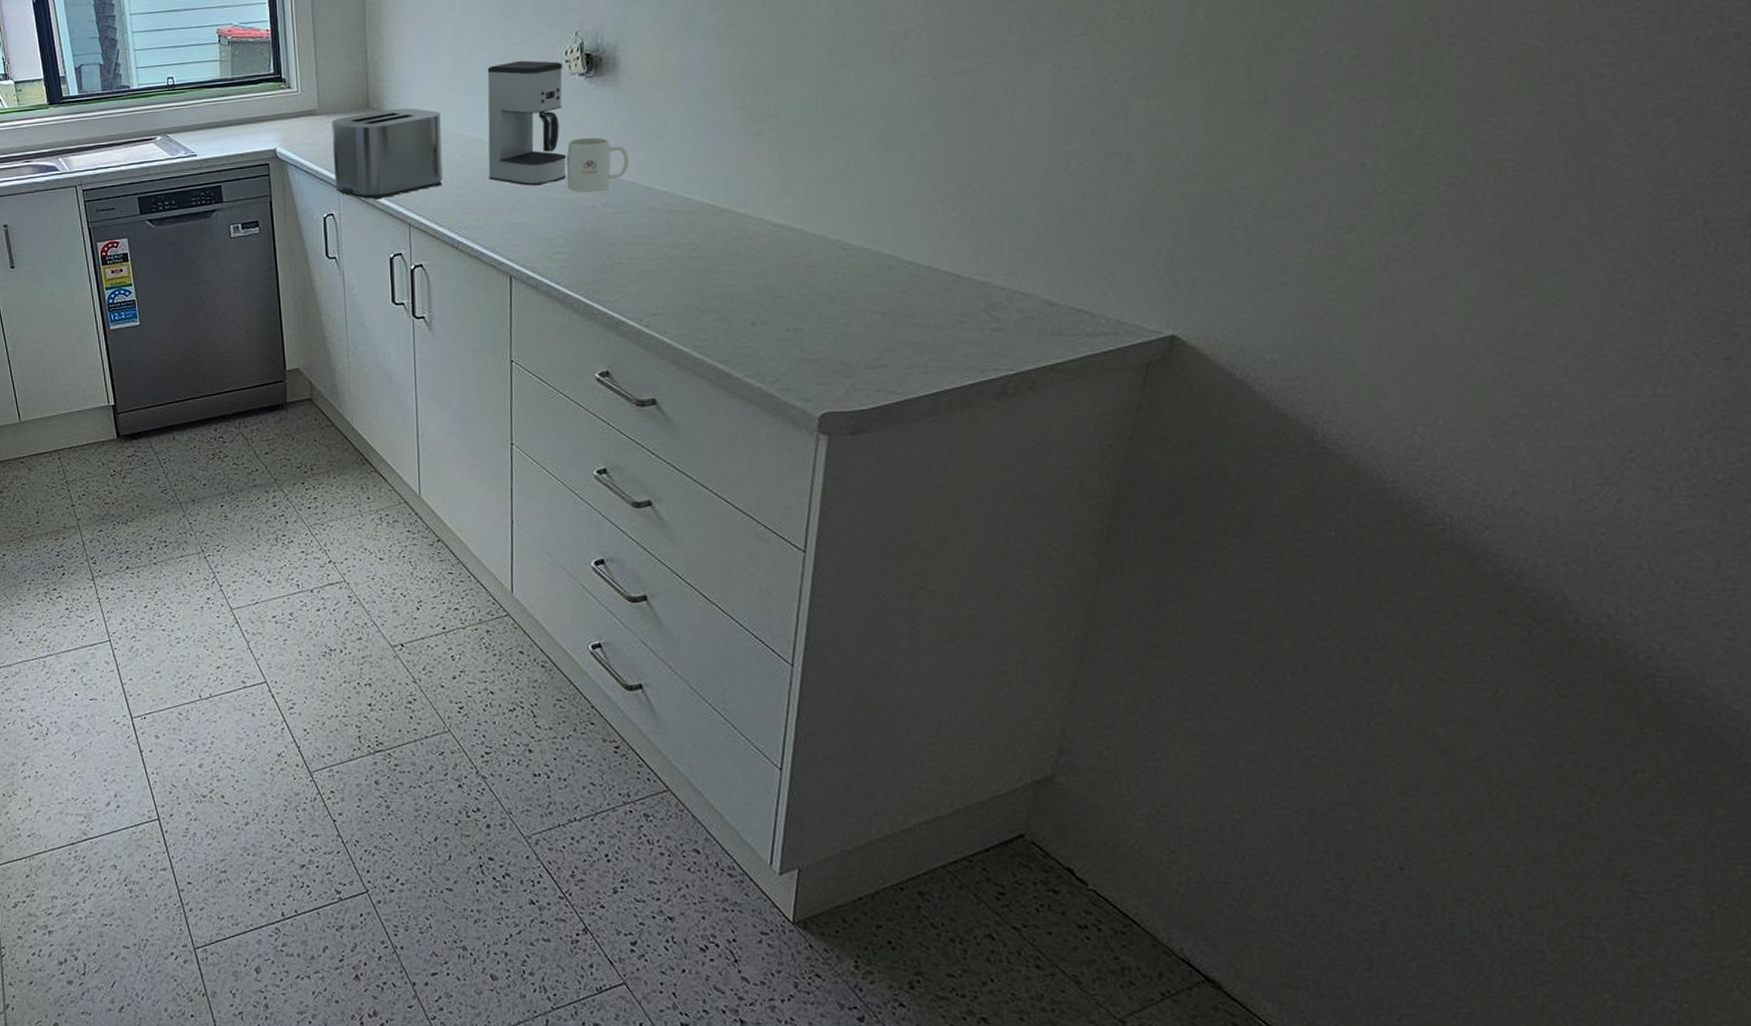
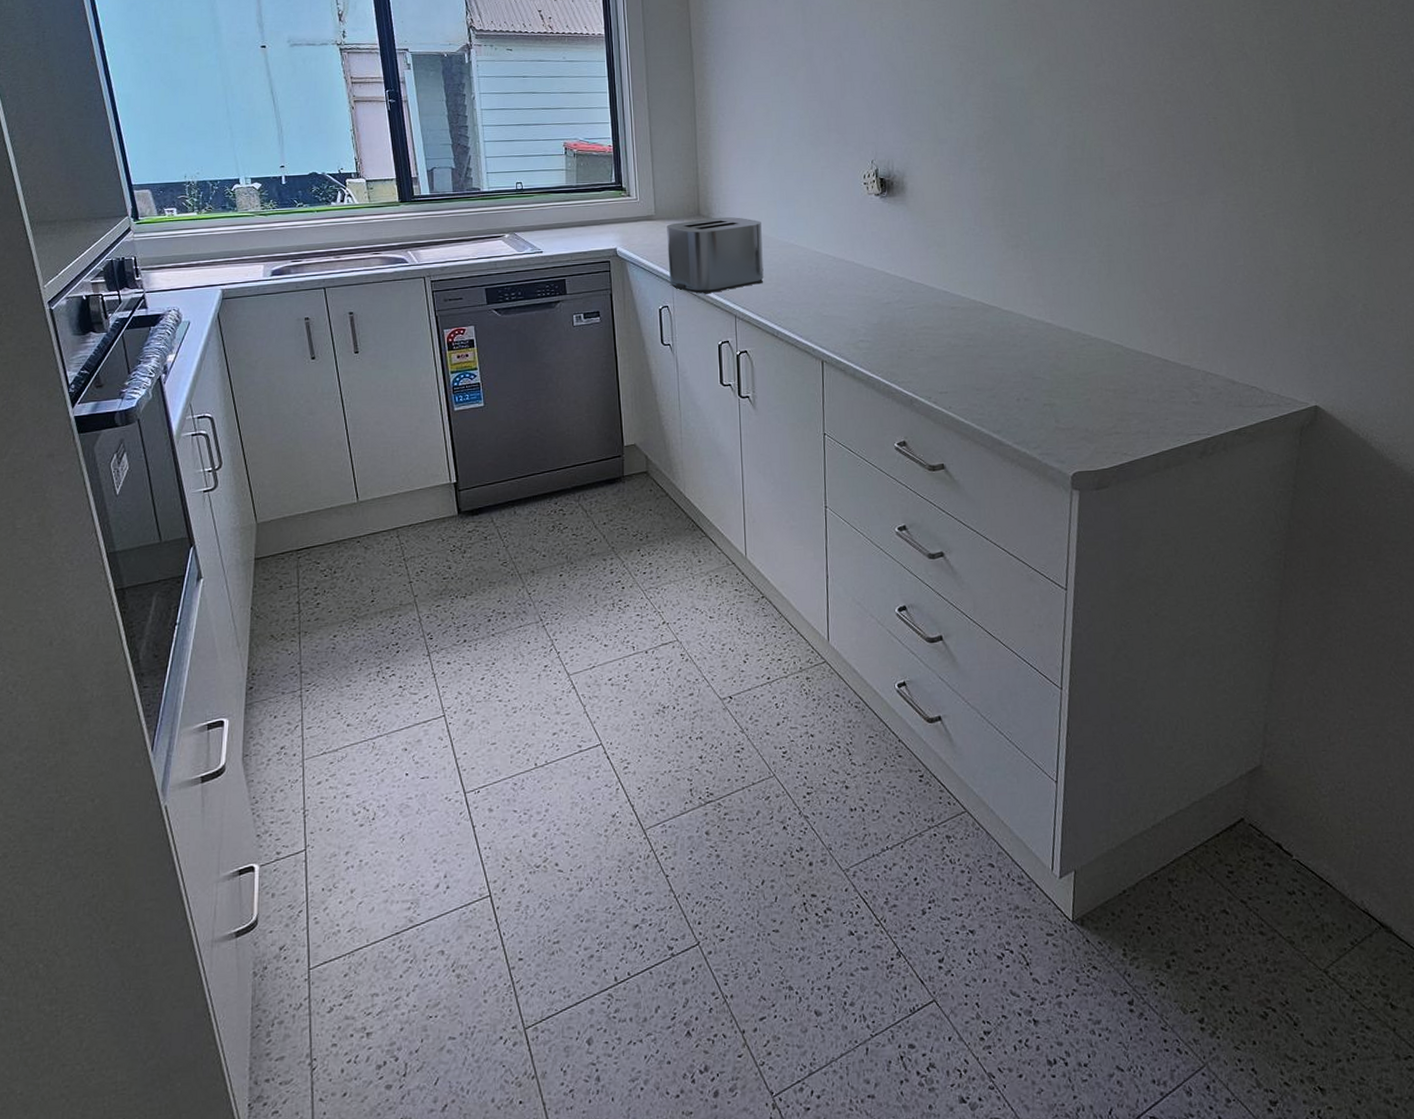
coffee maker: present [487,60,567,186] -> none [800,181,867,285]
mug: present [566,137,629,193] -> none [866,245,917,292]

